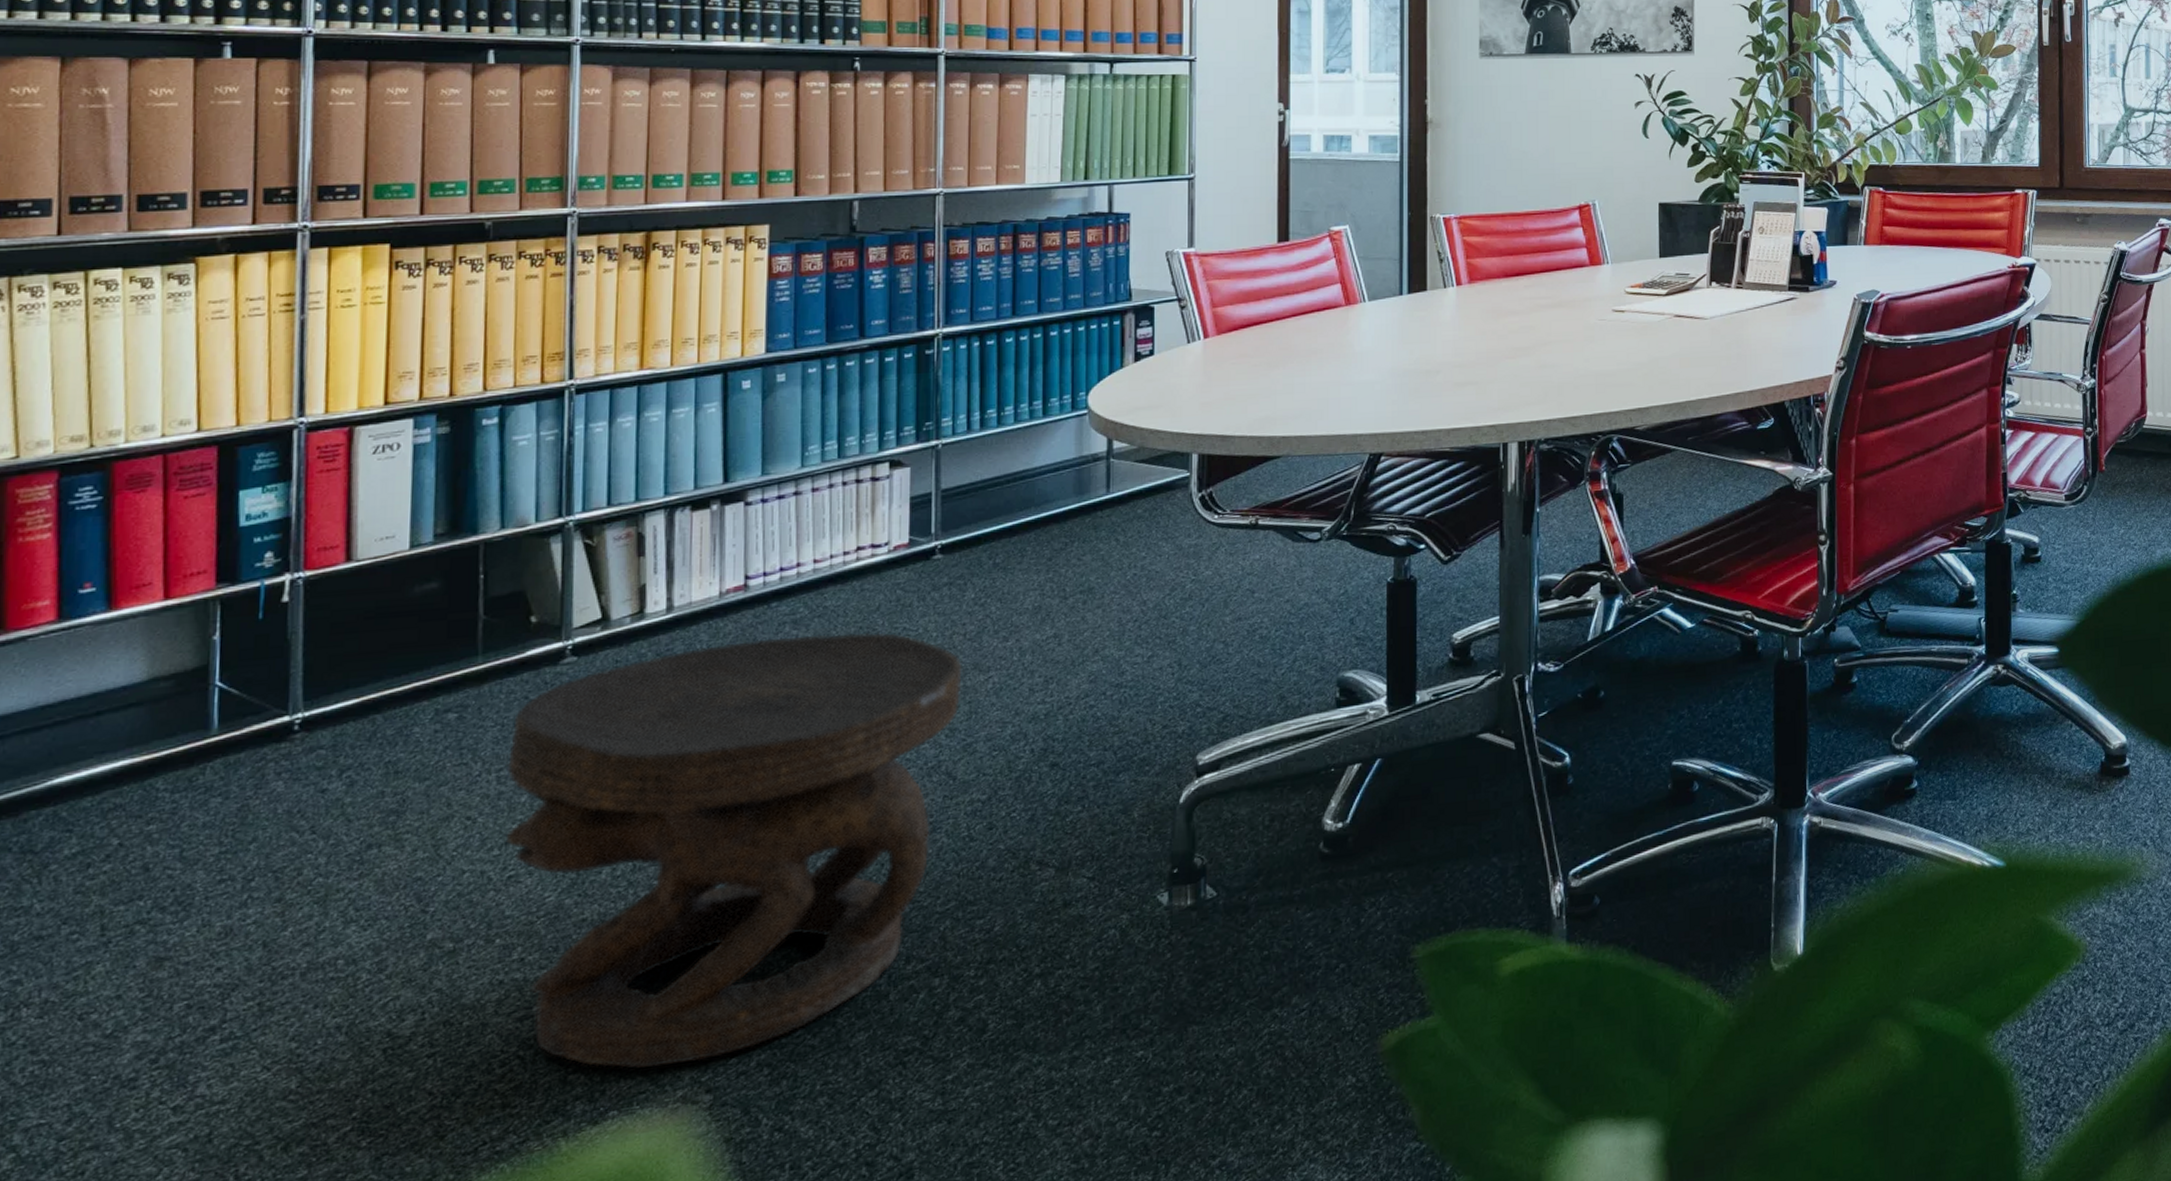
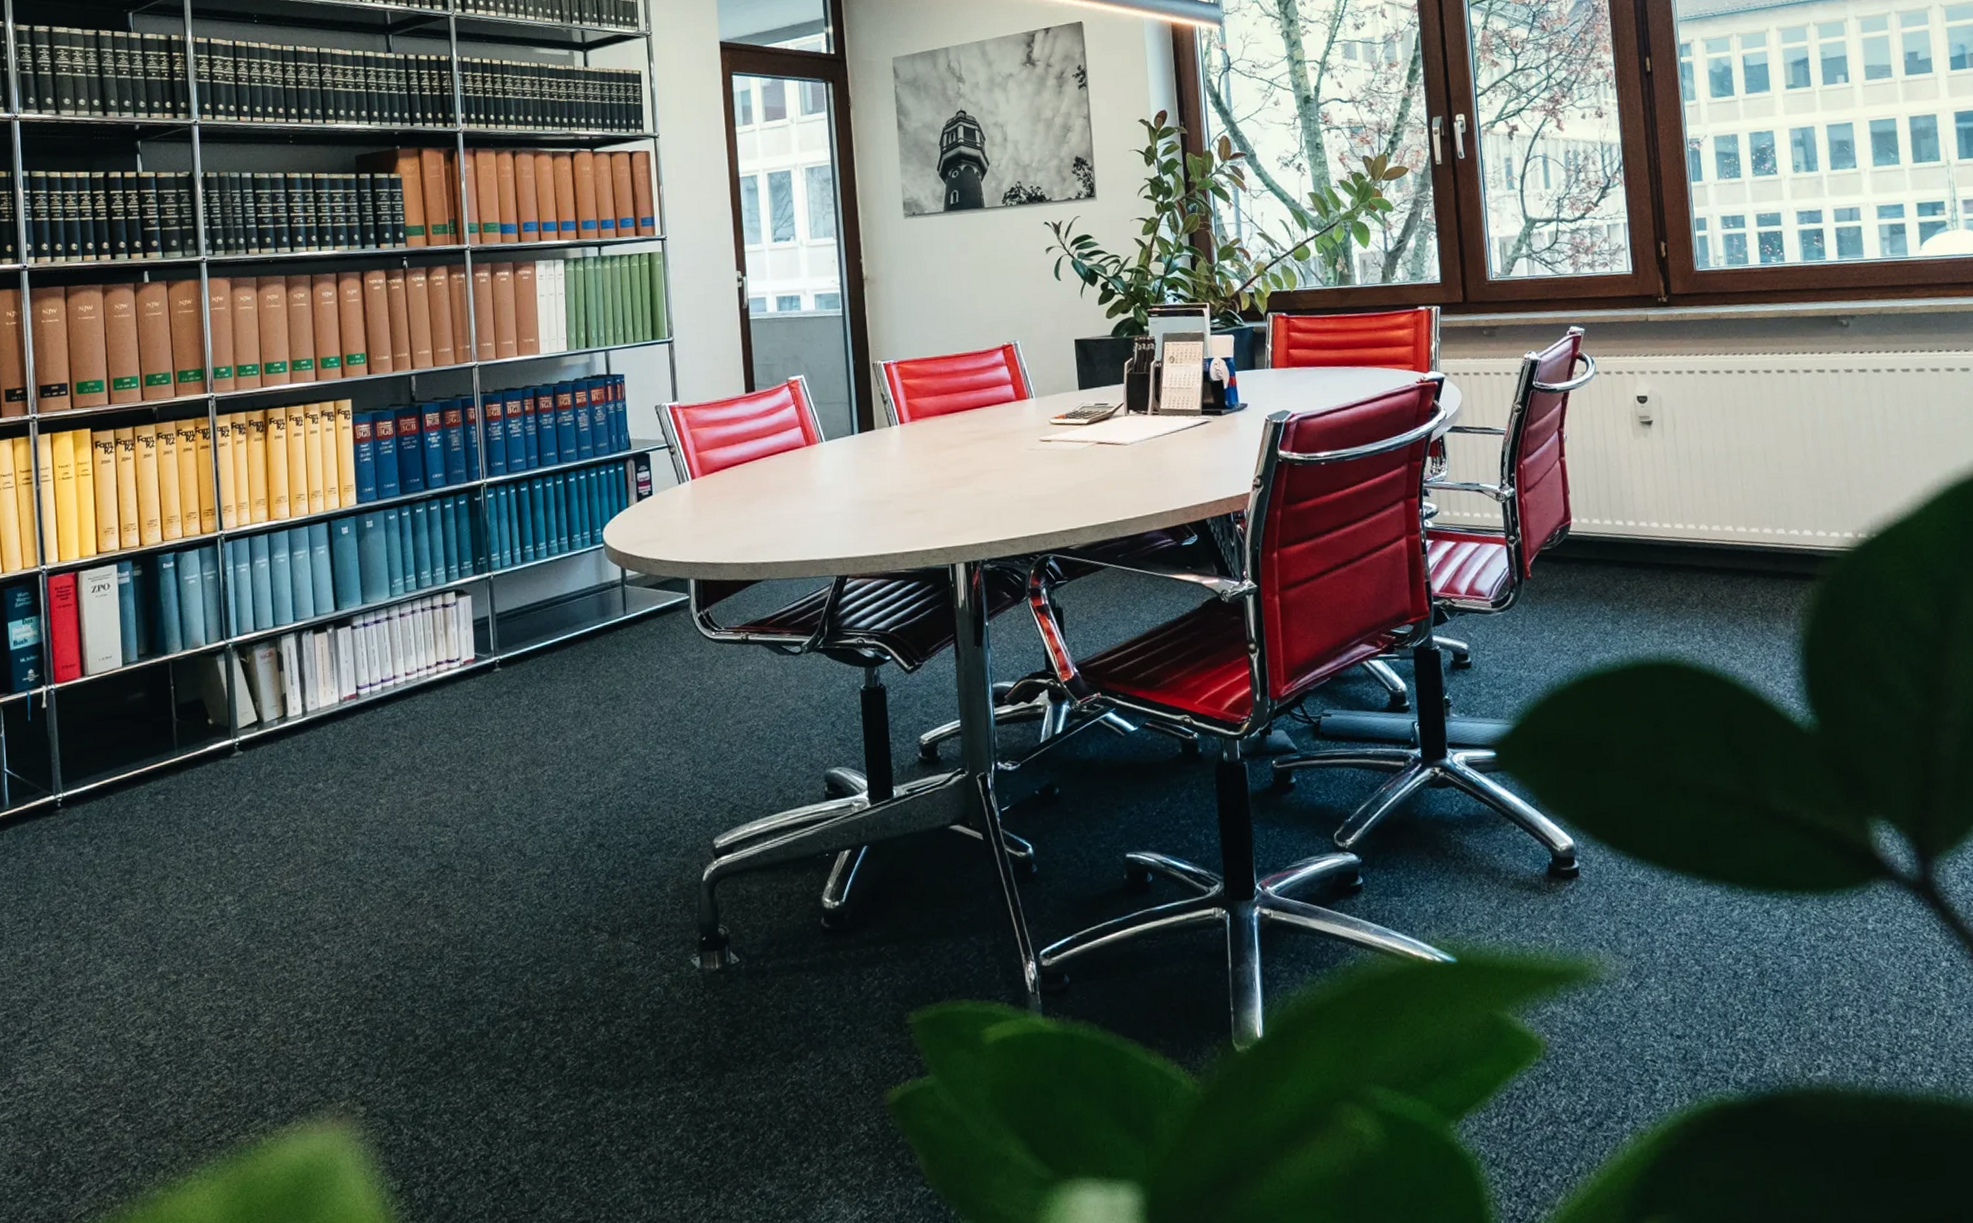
side table: present [505,632,963,1068] -> none [201,732,525,1083]

